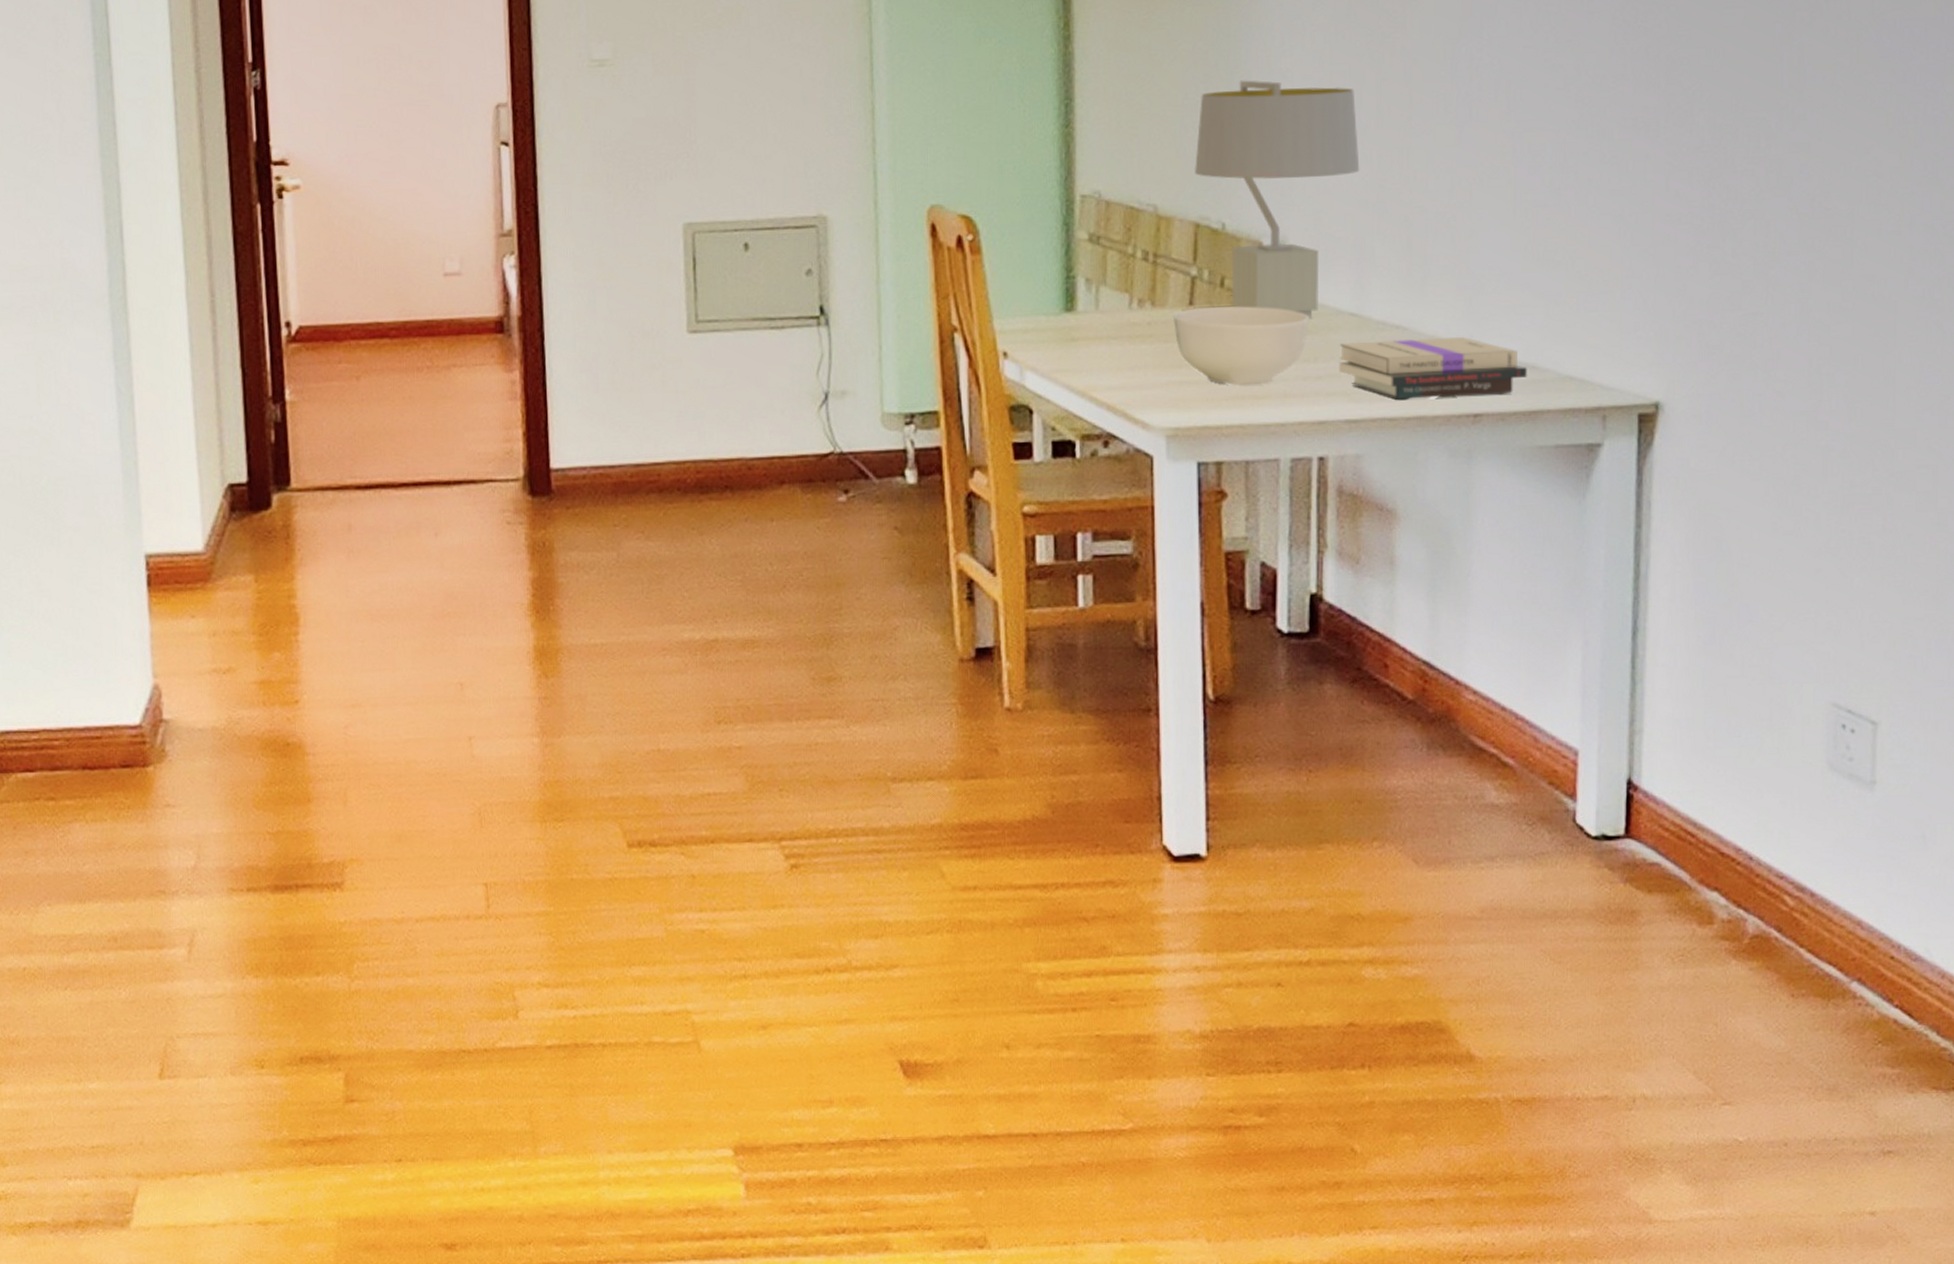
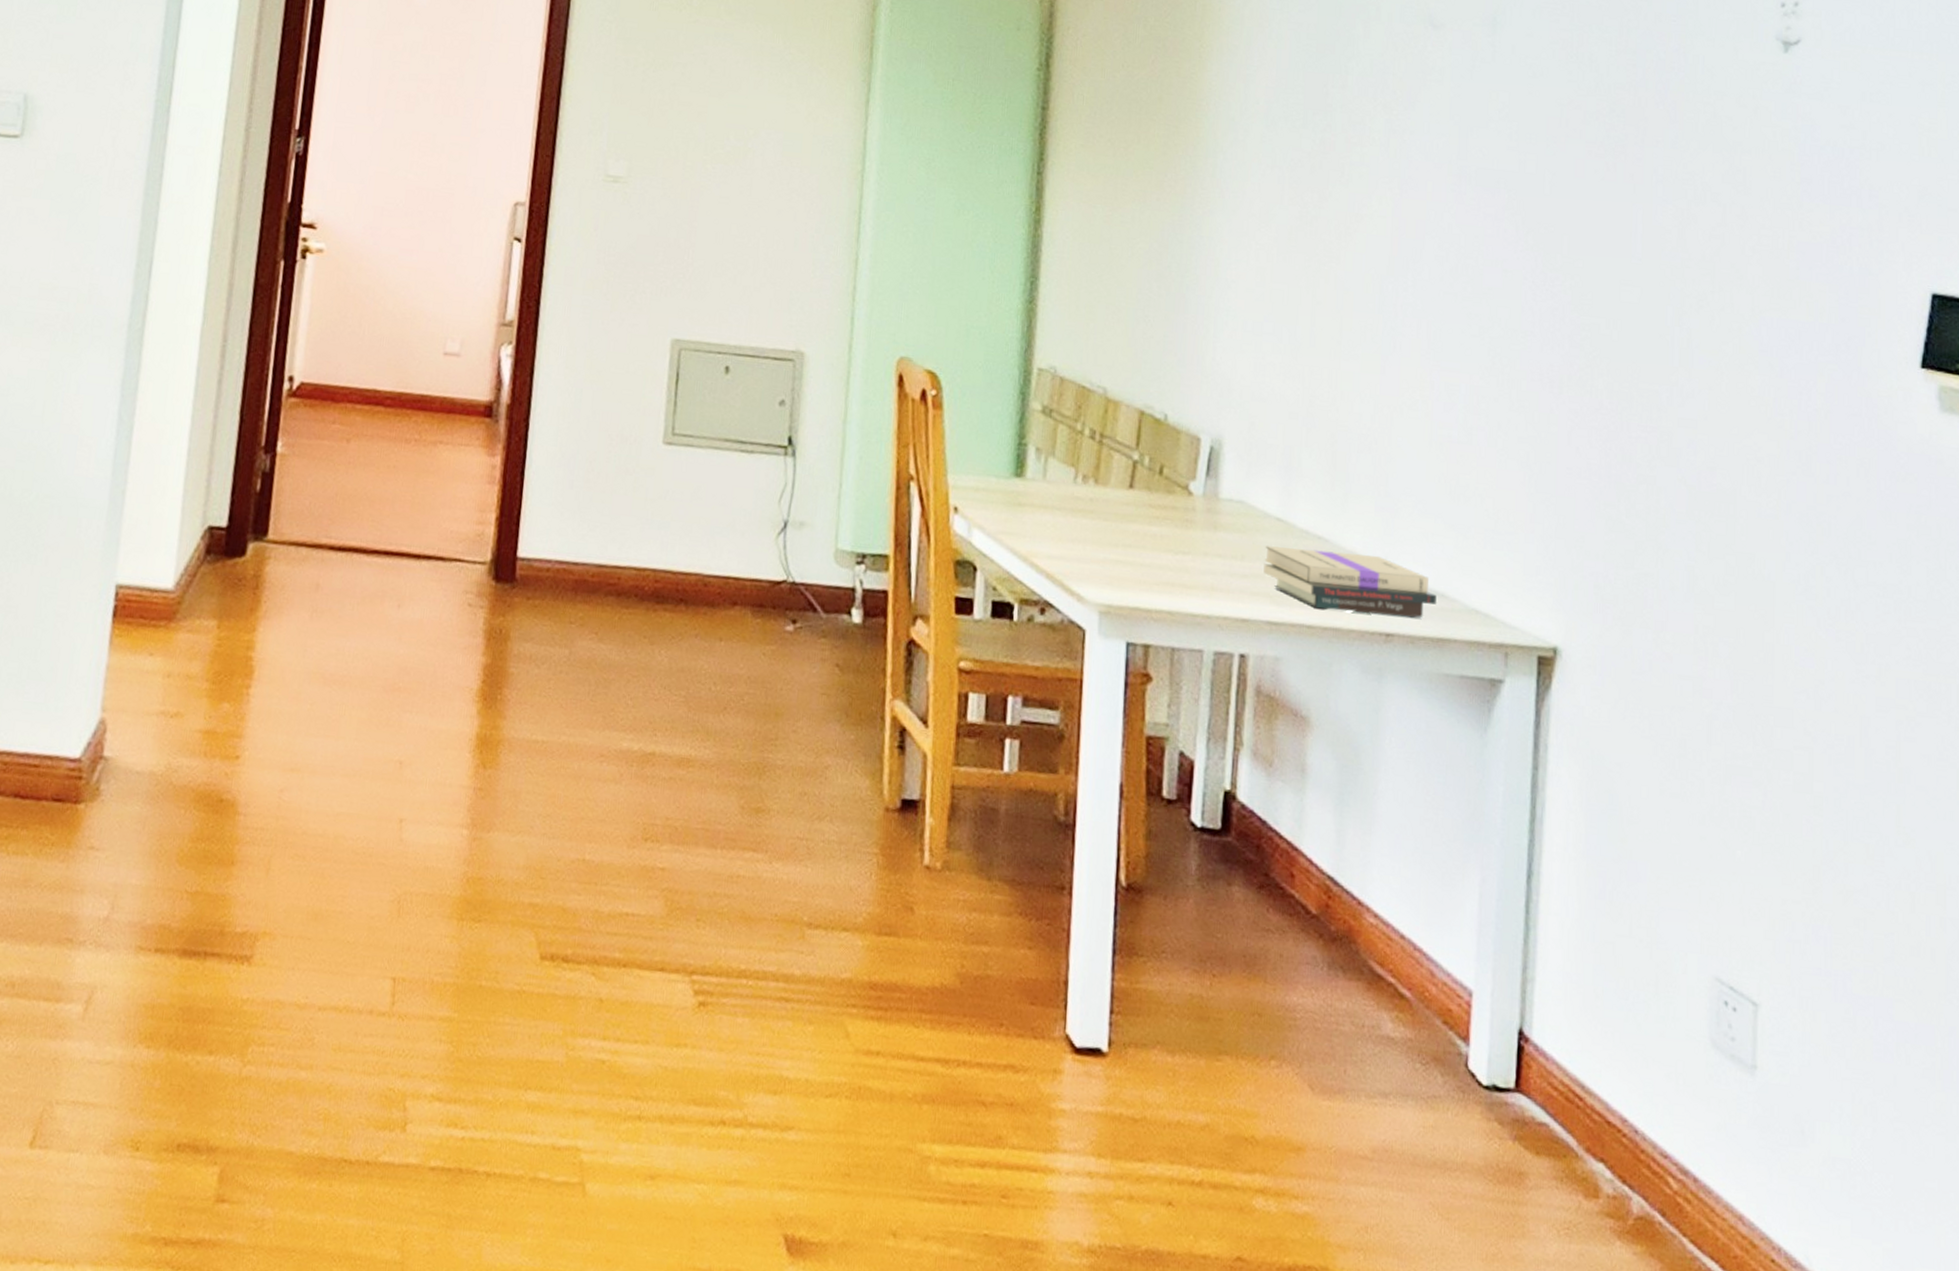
bowl: present [1173,306,1309,385] -> none [1114,491,1239,574]
table lamp: present [1195,80,1360,318] -> none [1143,284,1293,517]

